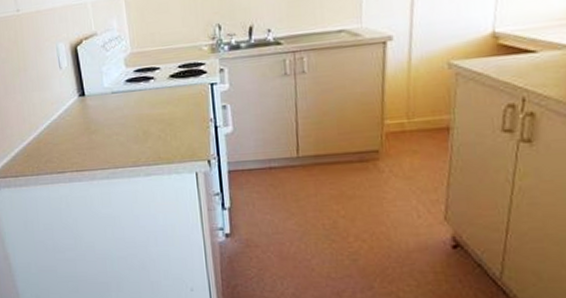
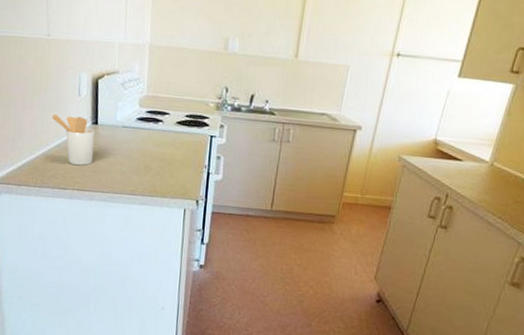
utensil holder: none [36,91,87,145] -> present [51,115,95,166]

